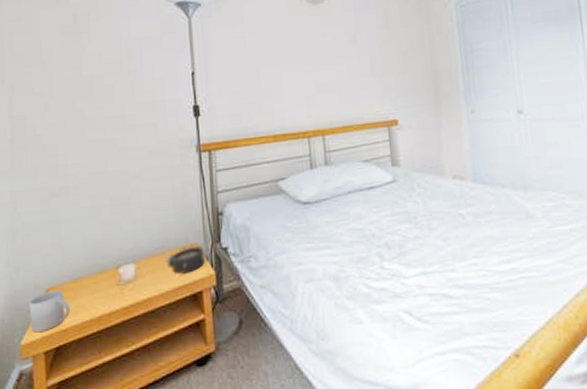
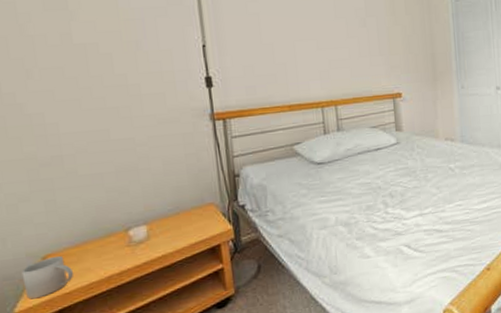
alarm clock: present [166,246,208,274] -> none [181,205,226,232]

